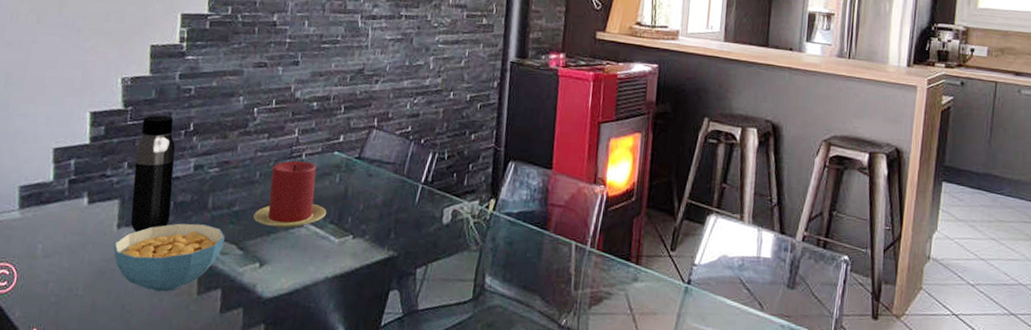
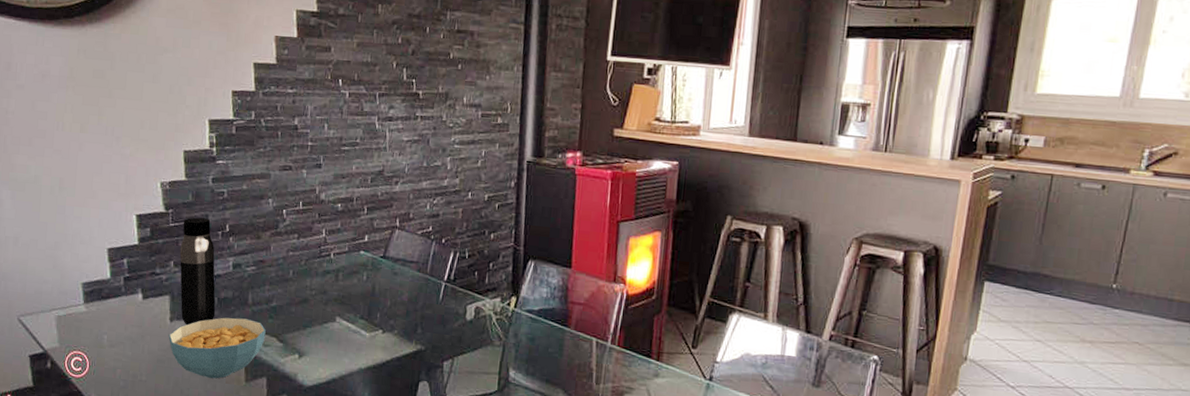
candle: present [253,161,326,228] -> none [290,260,356,323]

